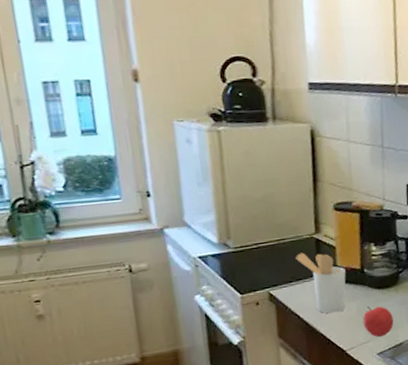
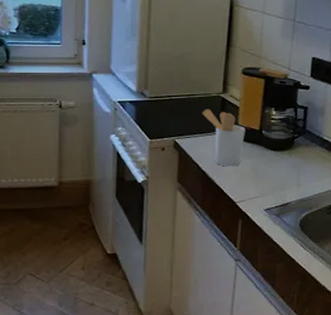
fruit: present [363,305,394,337] -> none [255,164,284,194]

